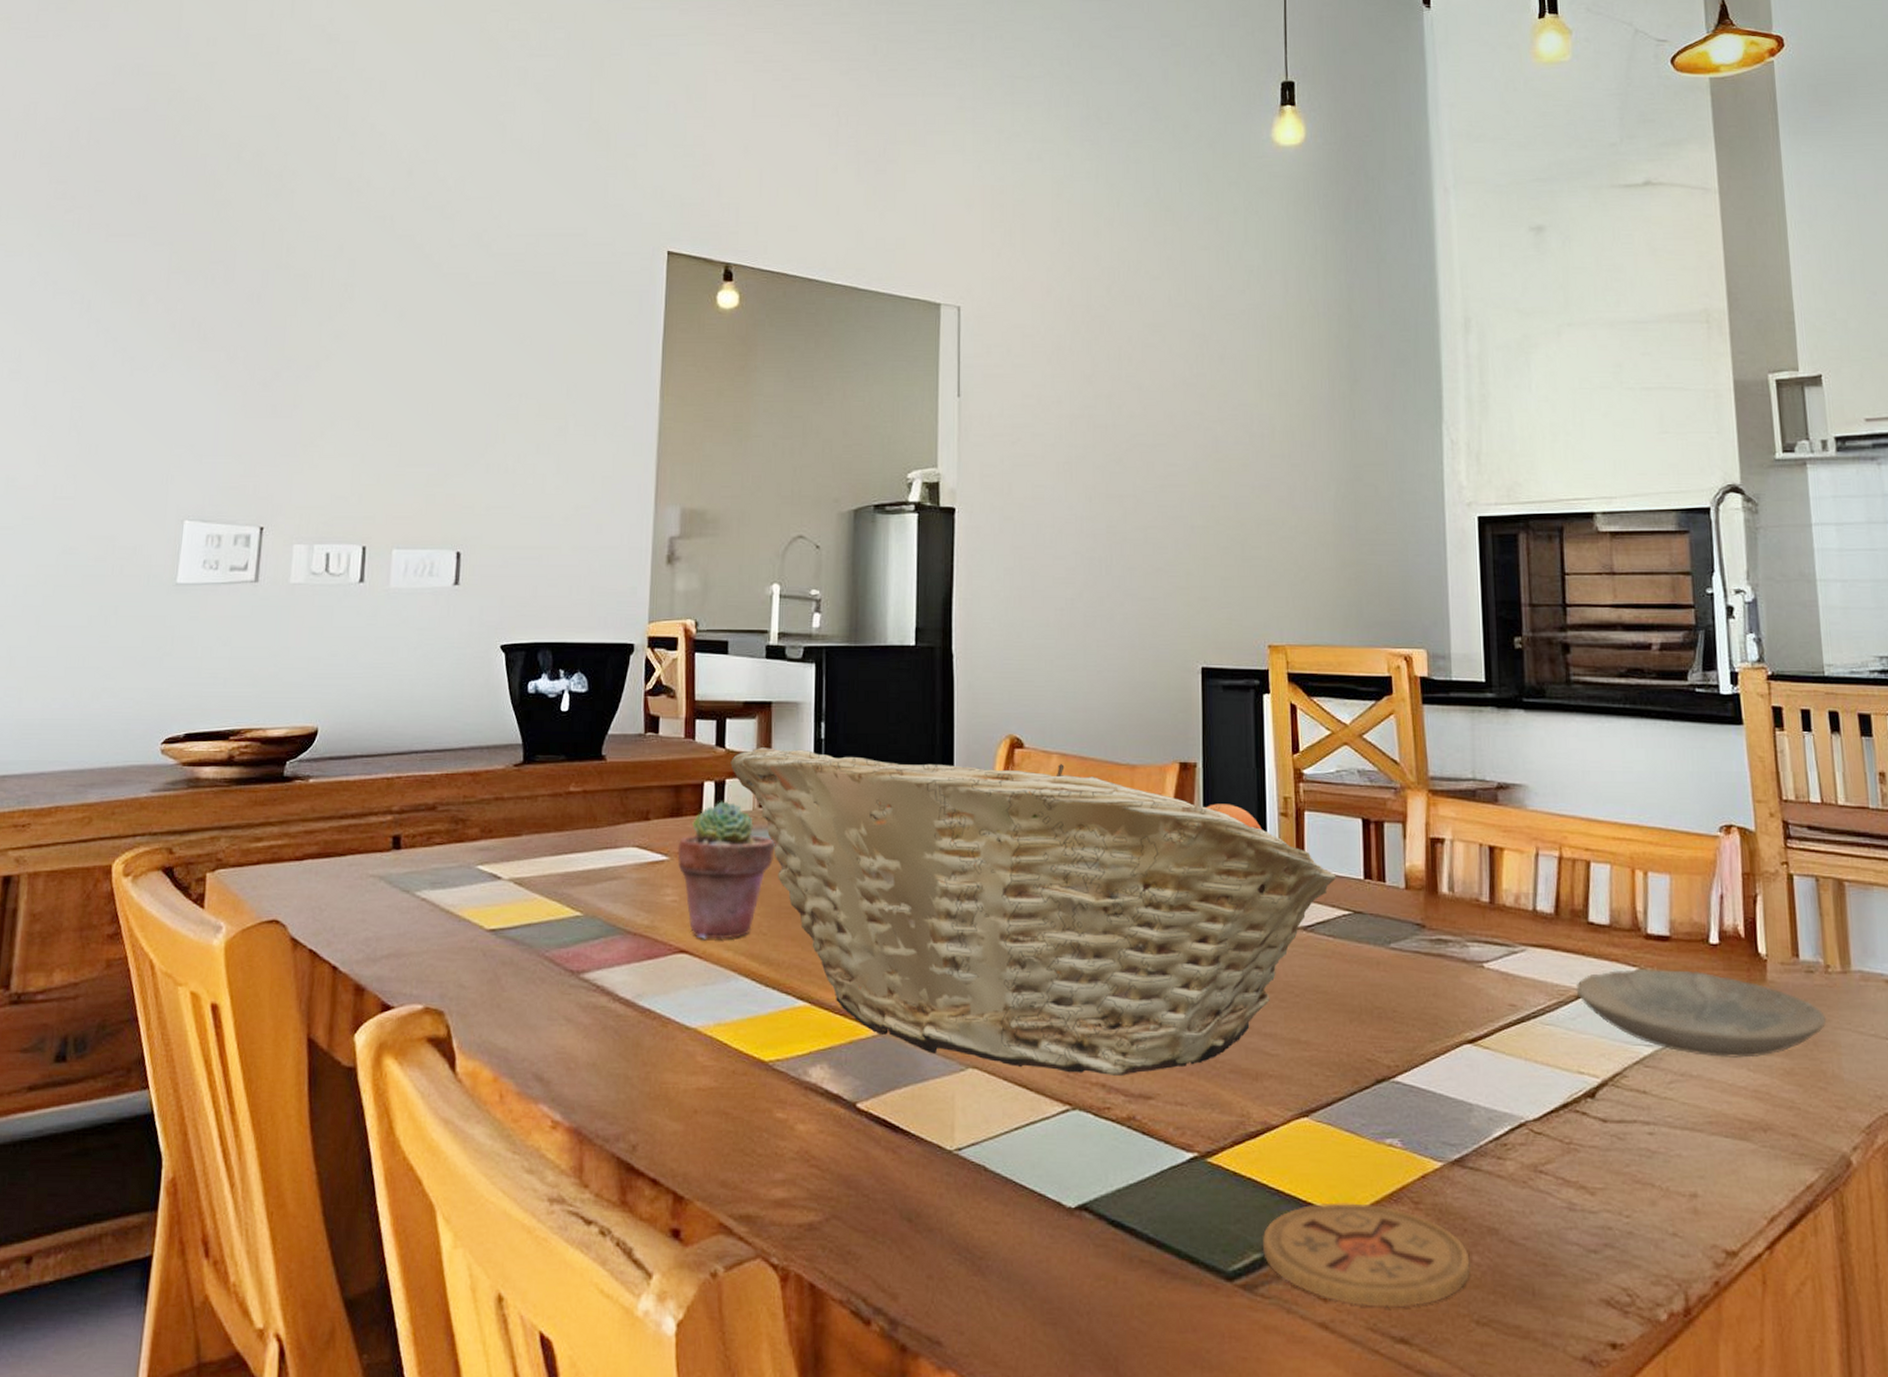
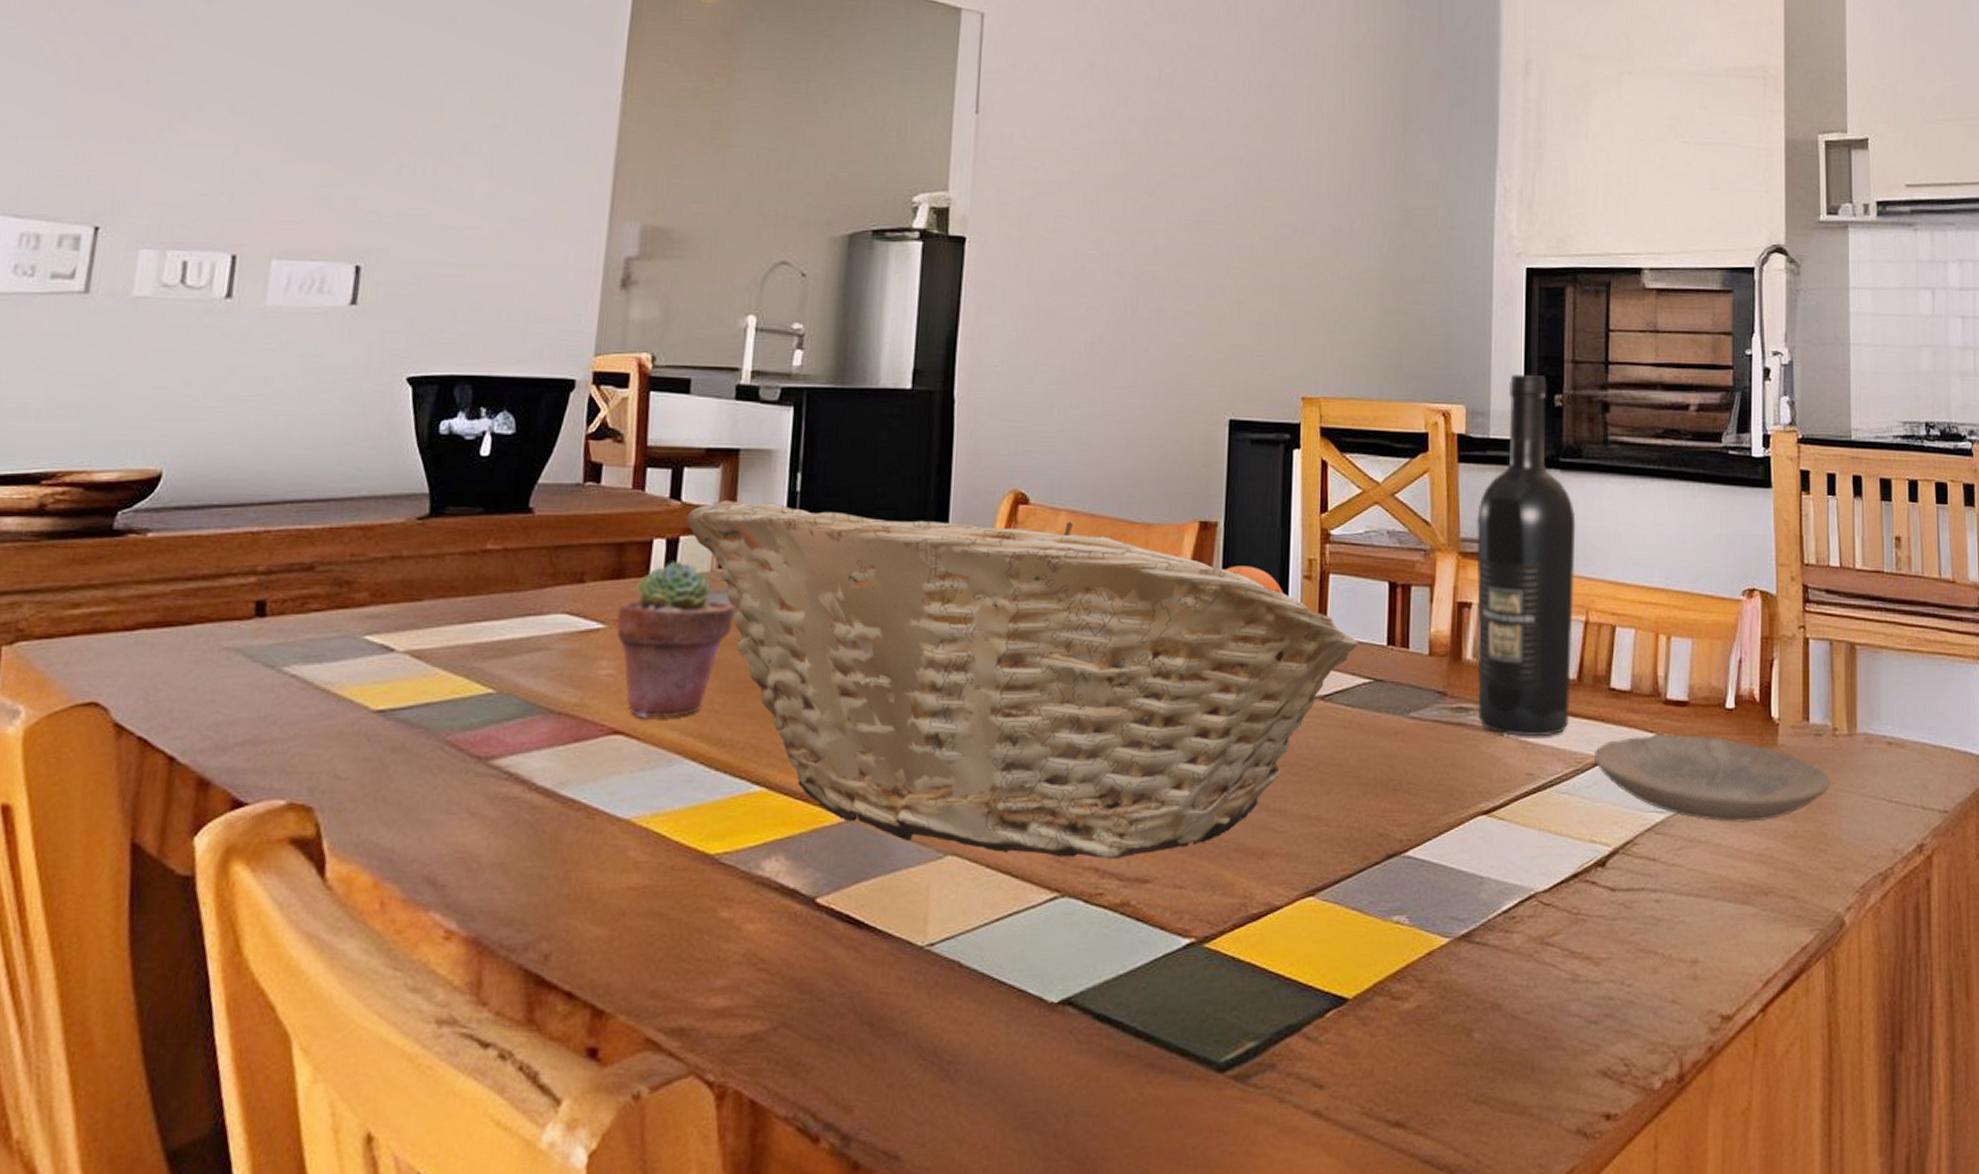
coaster: present [1262,1202,1470,1308] -> none [1257,984,1471,1091]
wine bottle: none [1443,619,1549,969] -> present [1476,375,1576,737]

